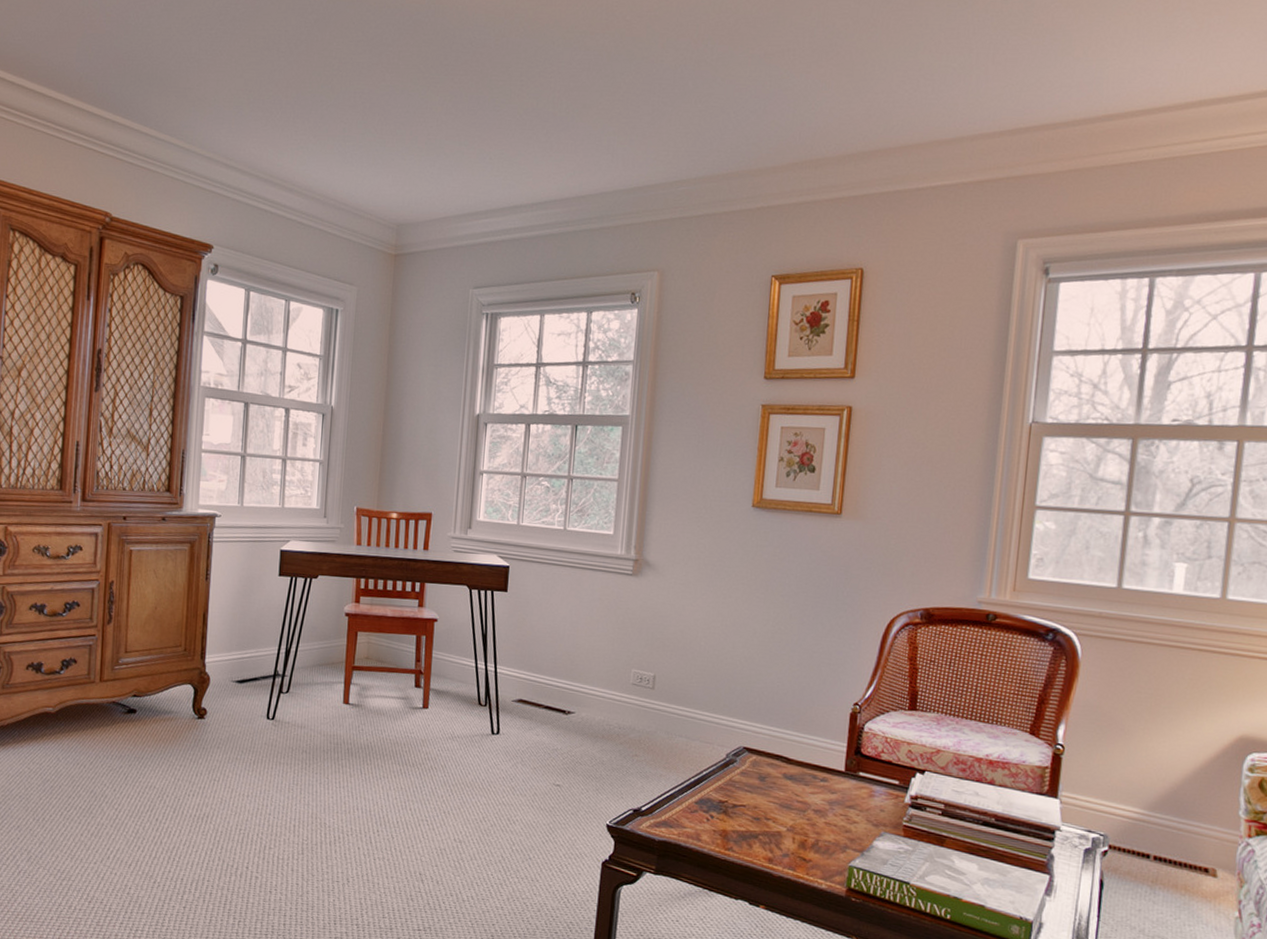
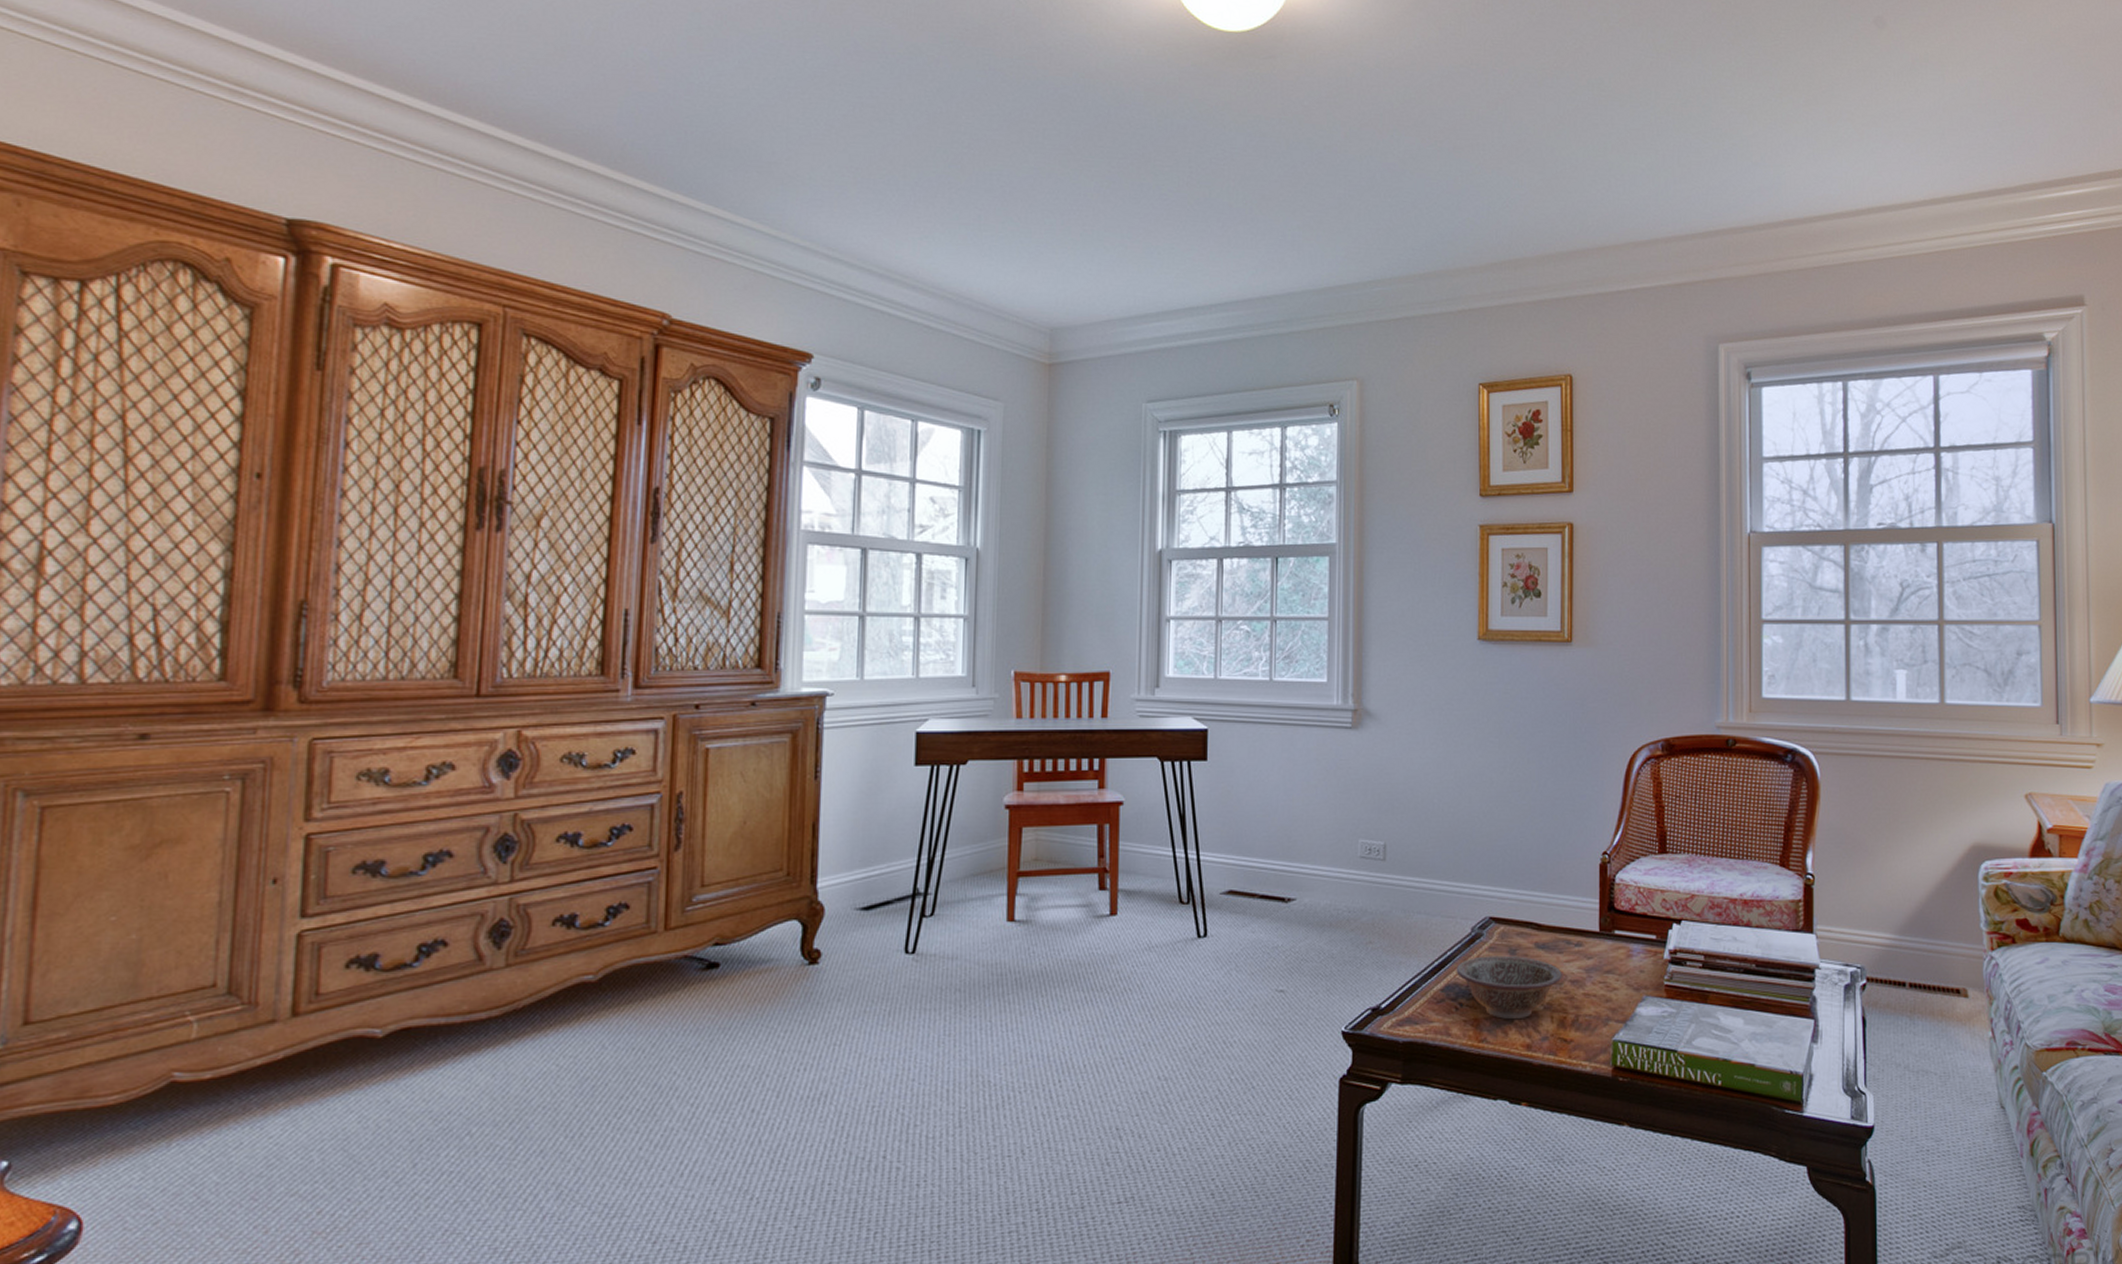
decorative bowl: none [709,779,807,836] -> present [1456,955,1562,1020]

